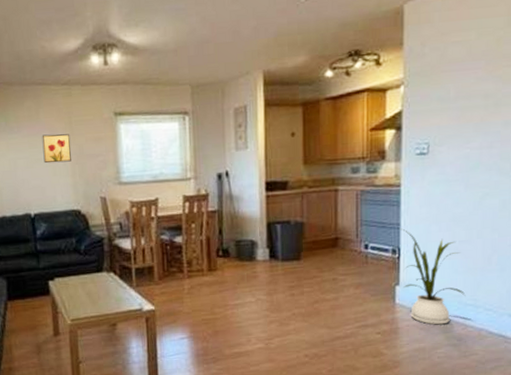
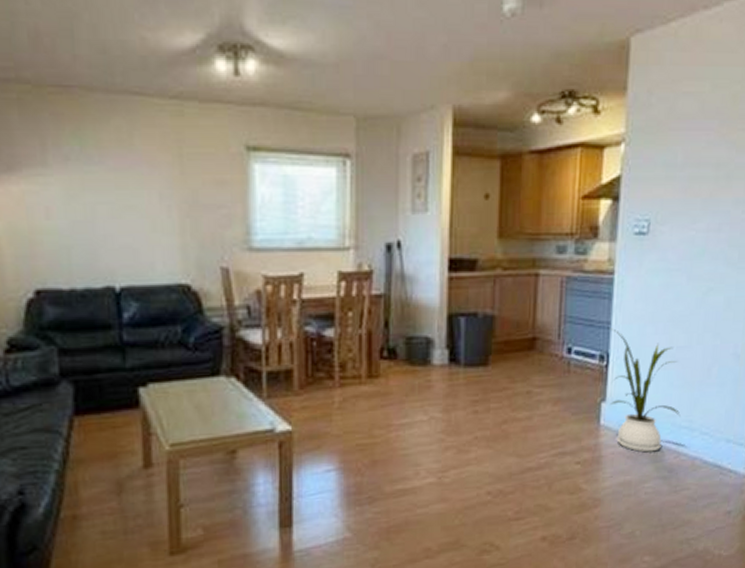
wall art: present [42,134,71,164] -> none [136,170,181,214]

